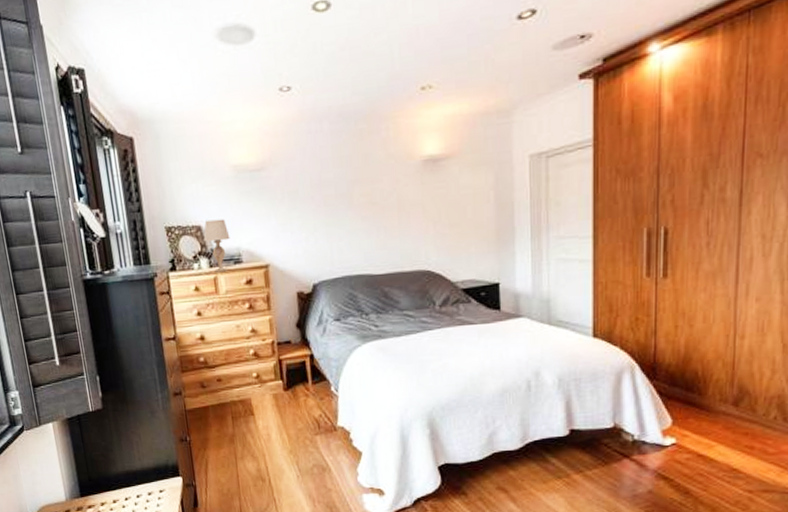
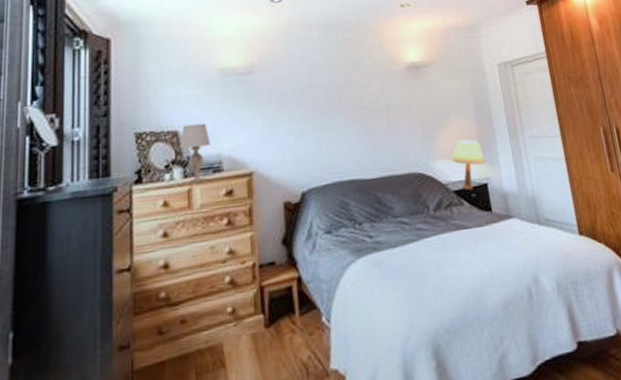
table lamp: none [464,238,500,289] -> present [452,139,486,191]

